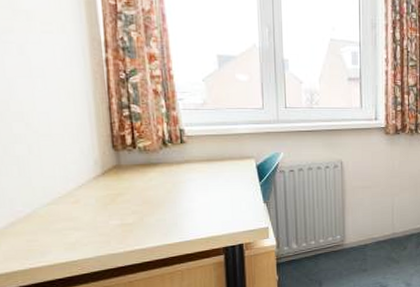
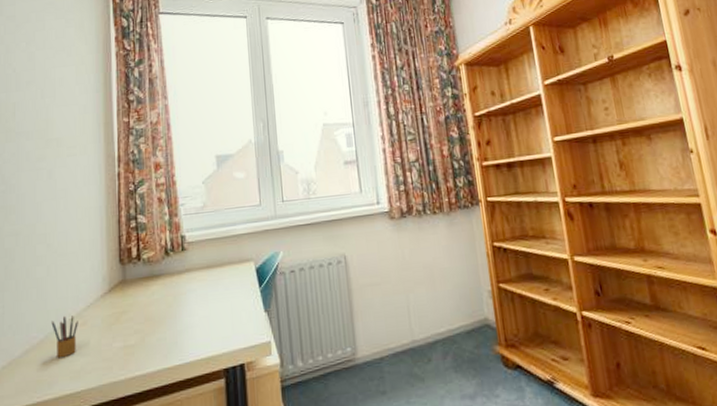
pencil box: none [38,193,70,231] -> present [51,315,78,359]

